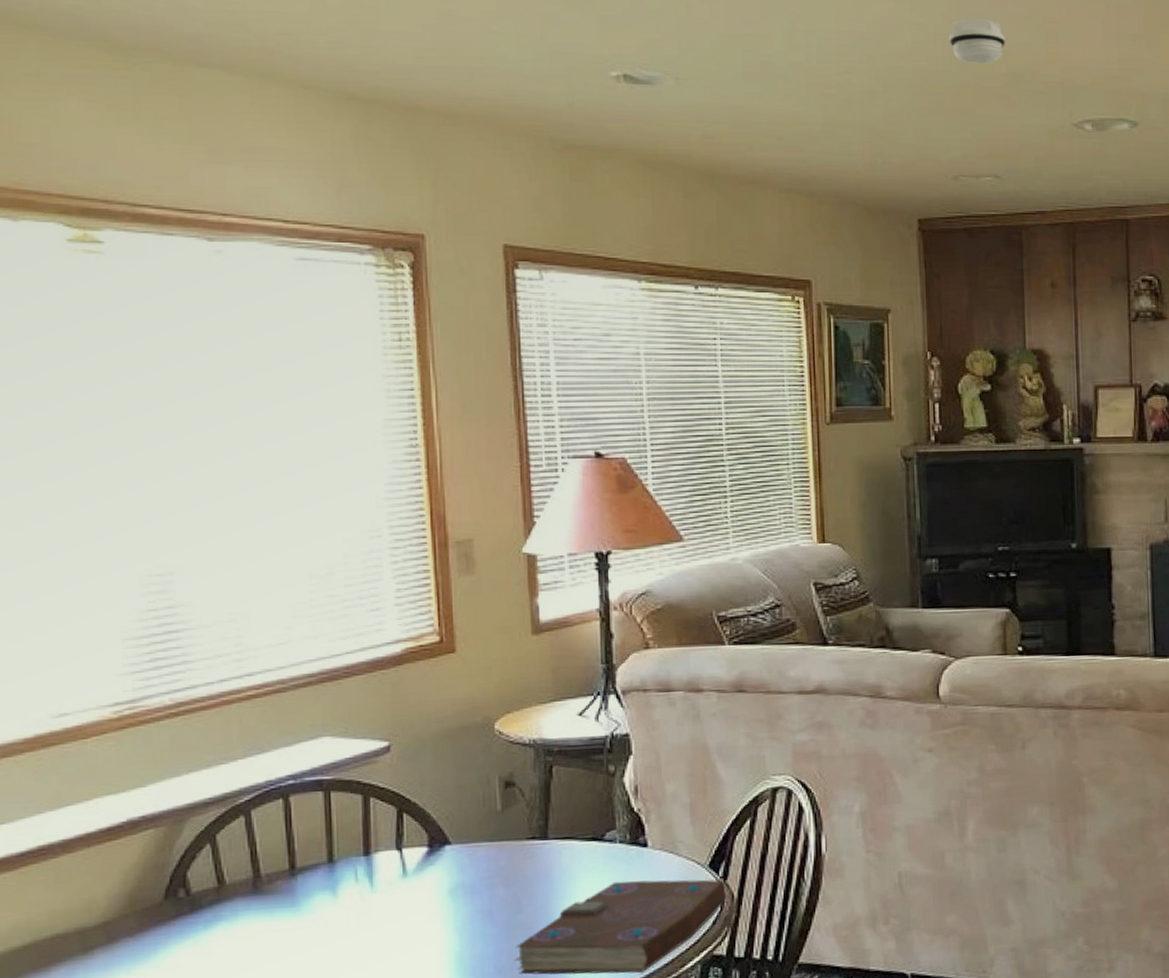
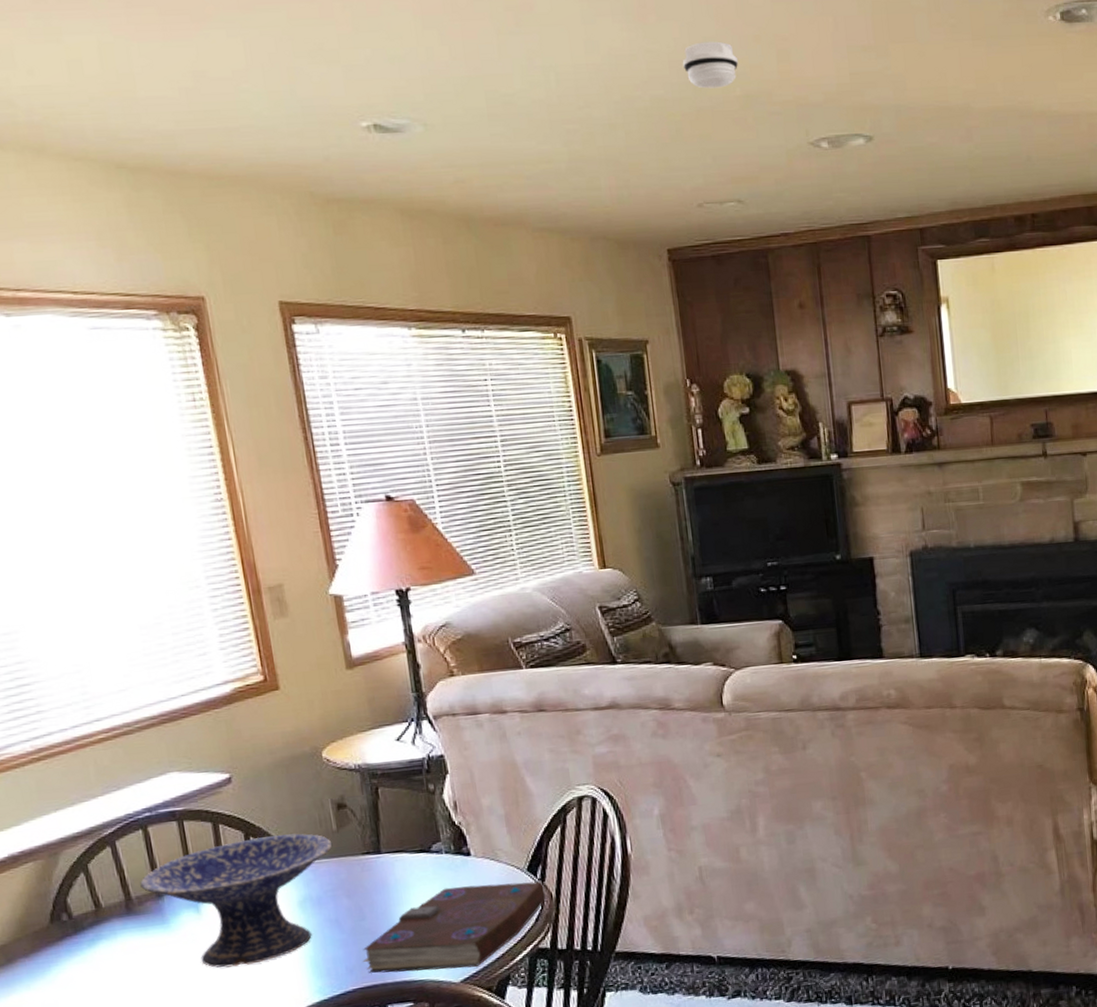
decorative bowl: none [273,812,495,960] -> present [140,834,333,968]

